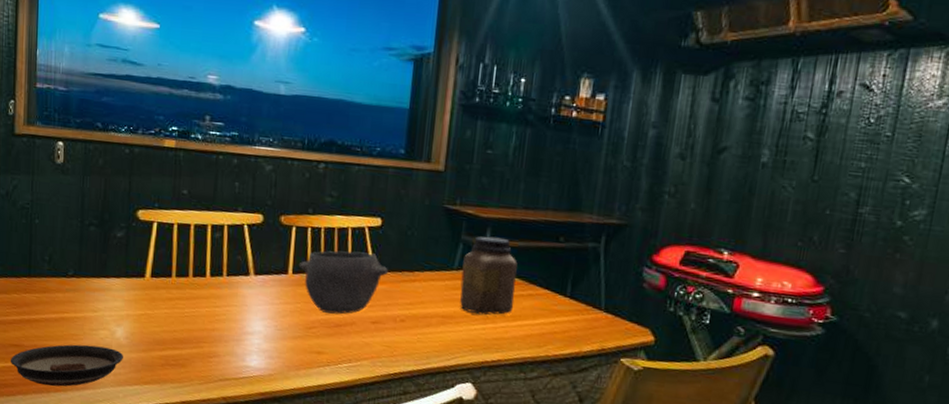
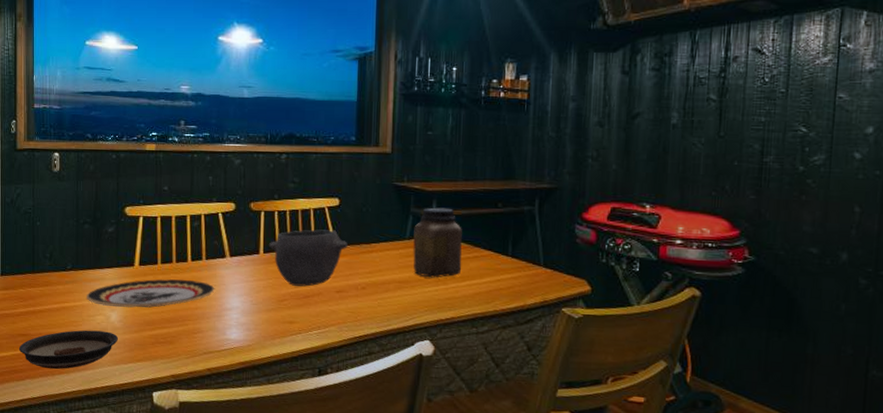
plate: none [88,293,236,326] -> present [86,279,215,308]

